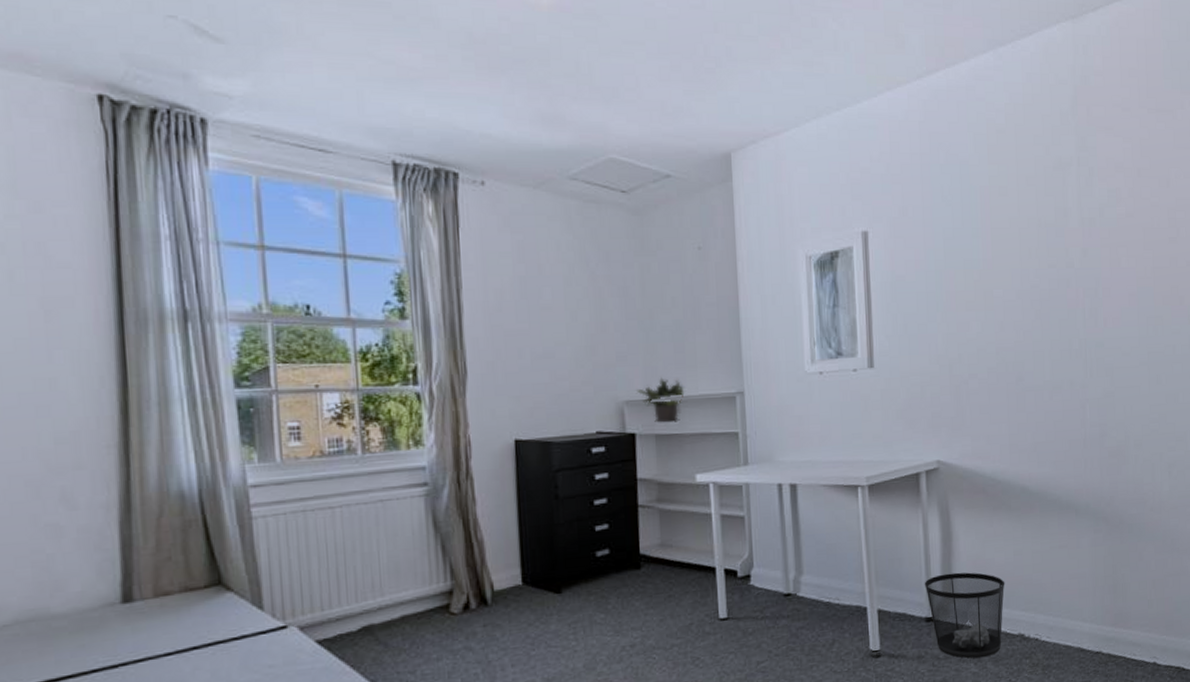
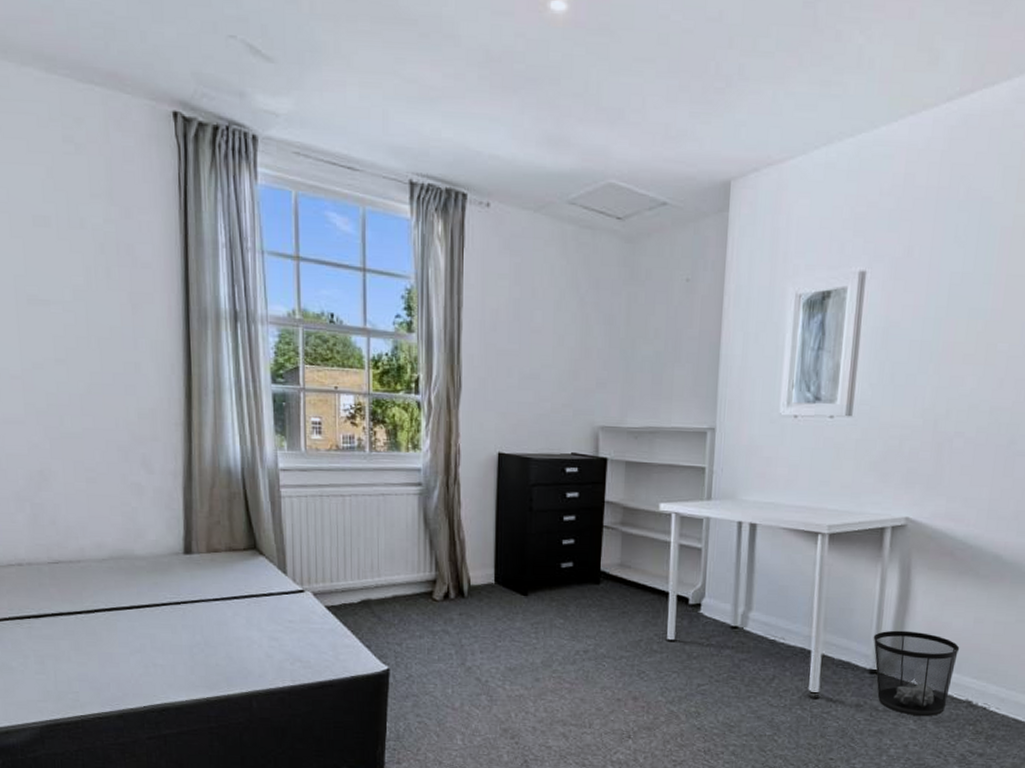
potted plant: present [637,377,683,423] -> none [612,407,656,451]

